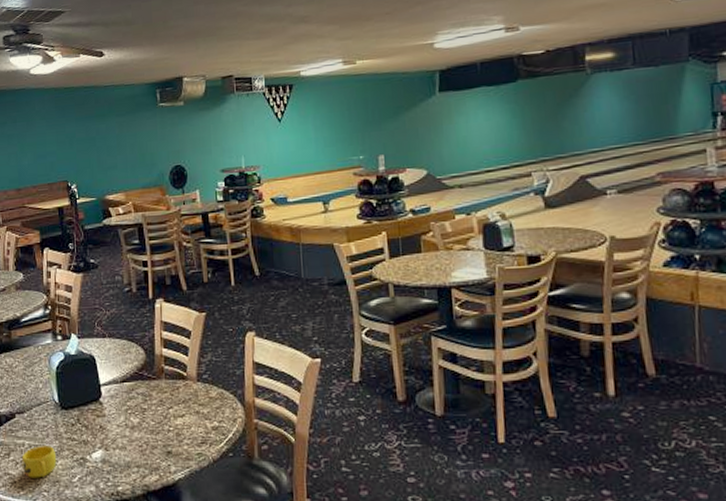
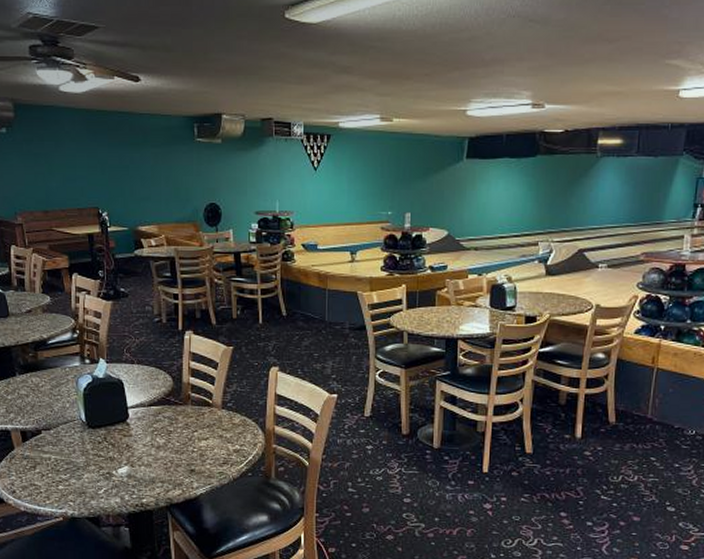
cup: present [22,446,57,478] -> none [48,460,83,490]

